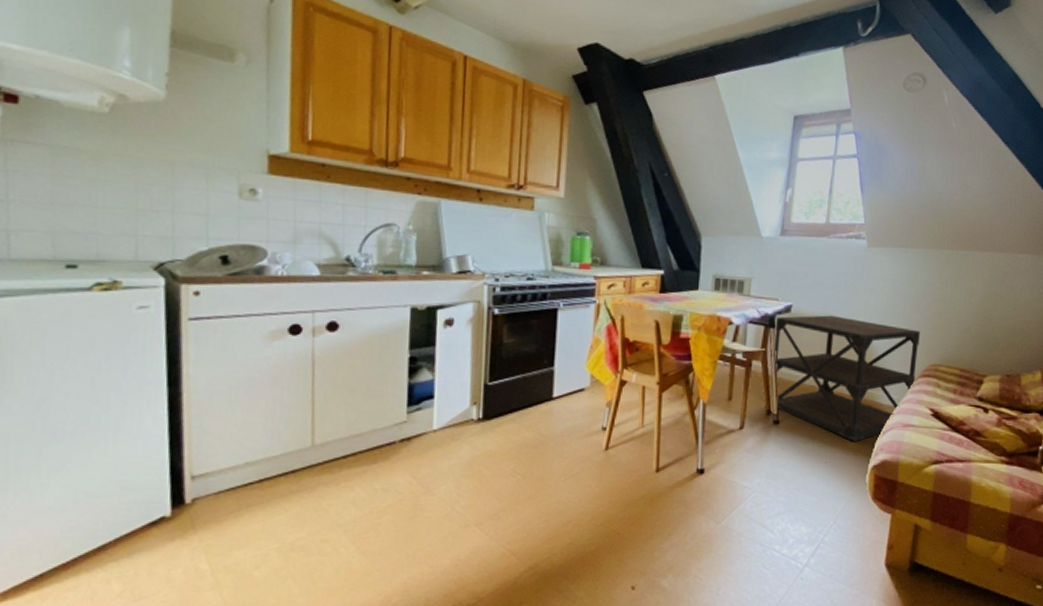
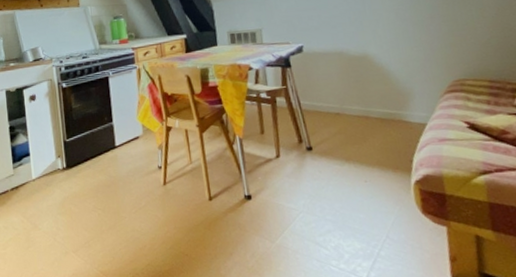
side table: present [773,315,920,443] -> none [290,49,442,161]

